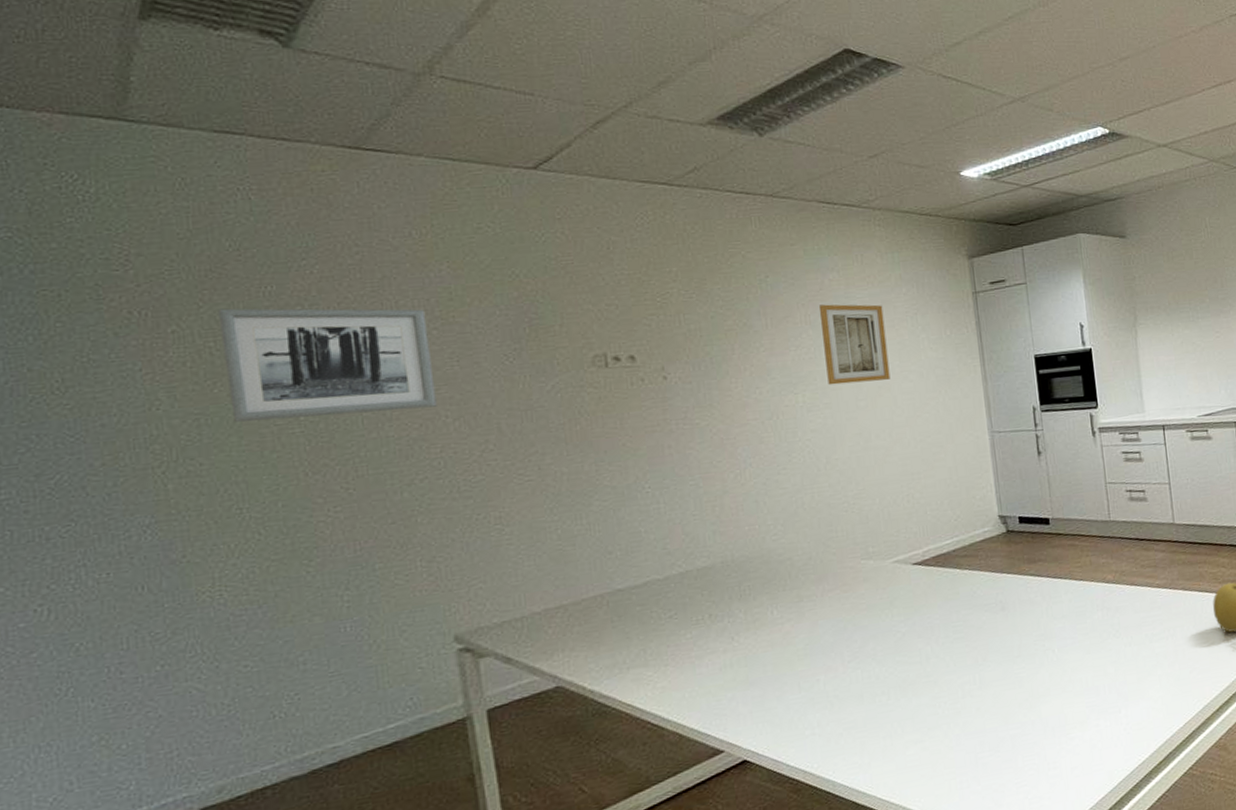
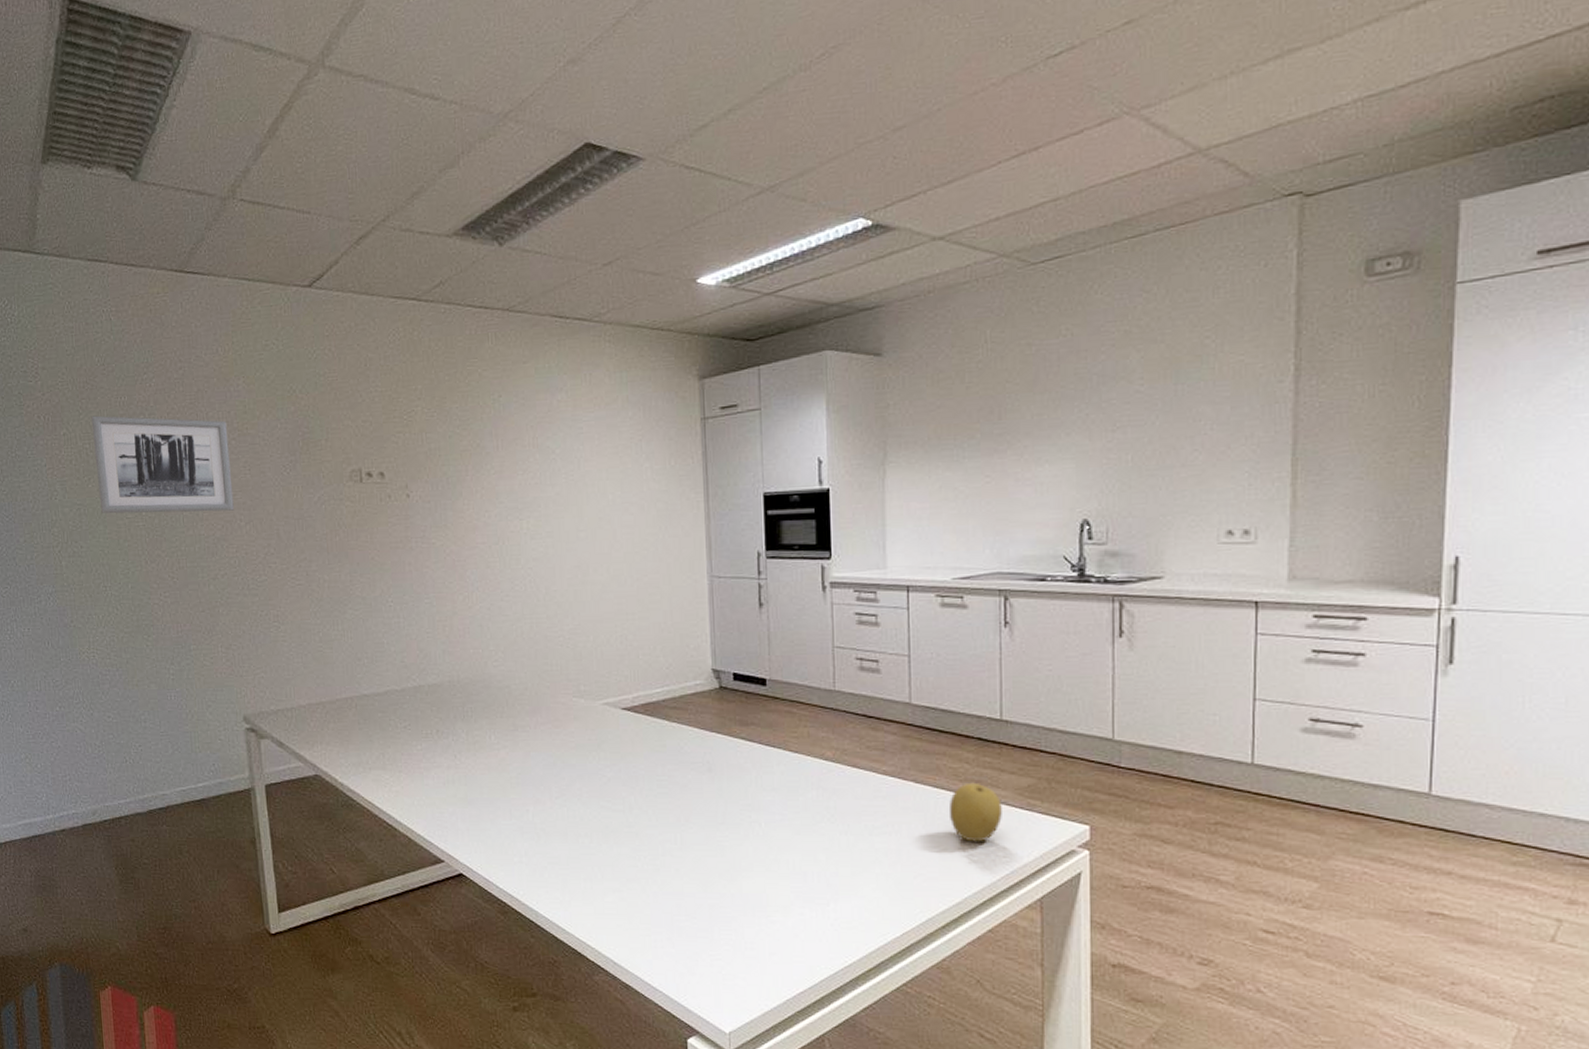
wall art: present [820,304,891,386] -> none [547,427,611,513]

